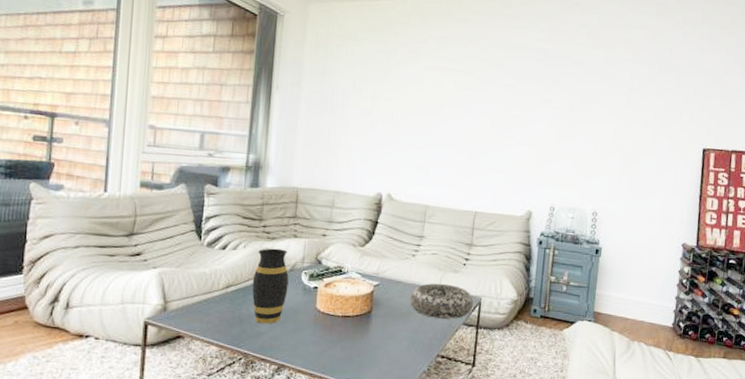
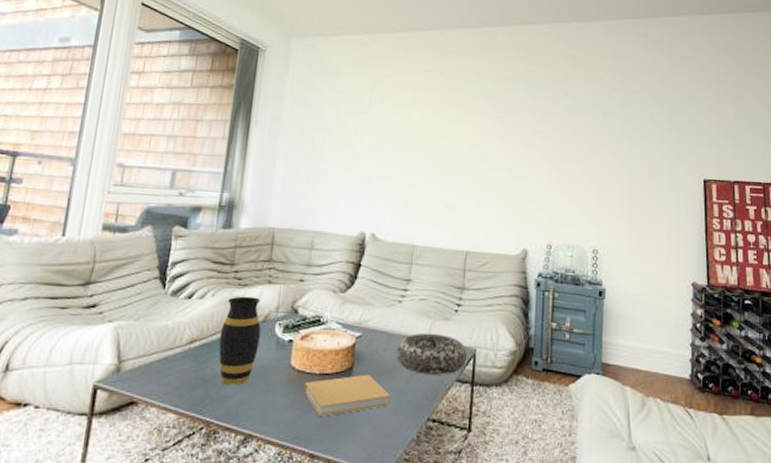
book: none [328,317,405,351] -> present [303,374,391,416]

